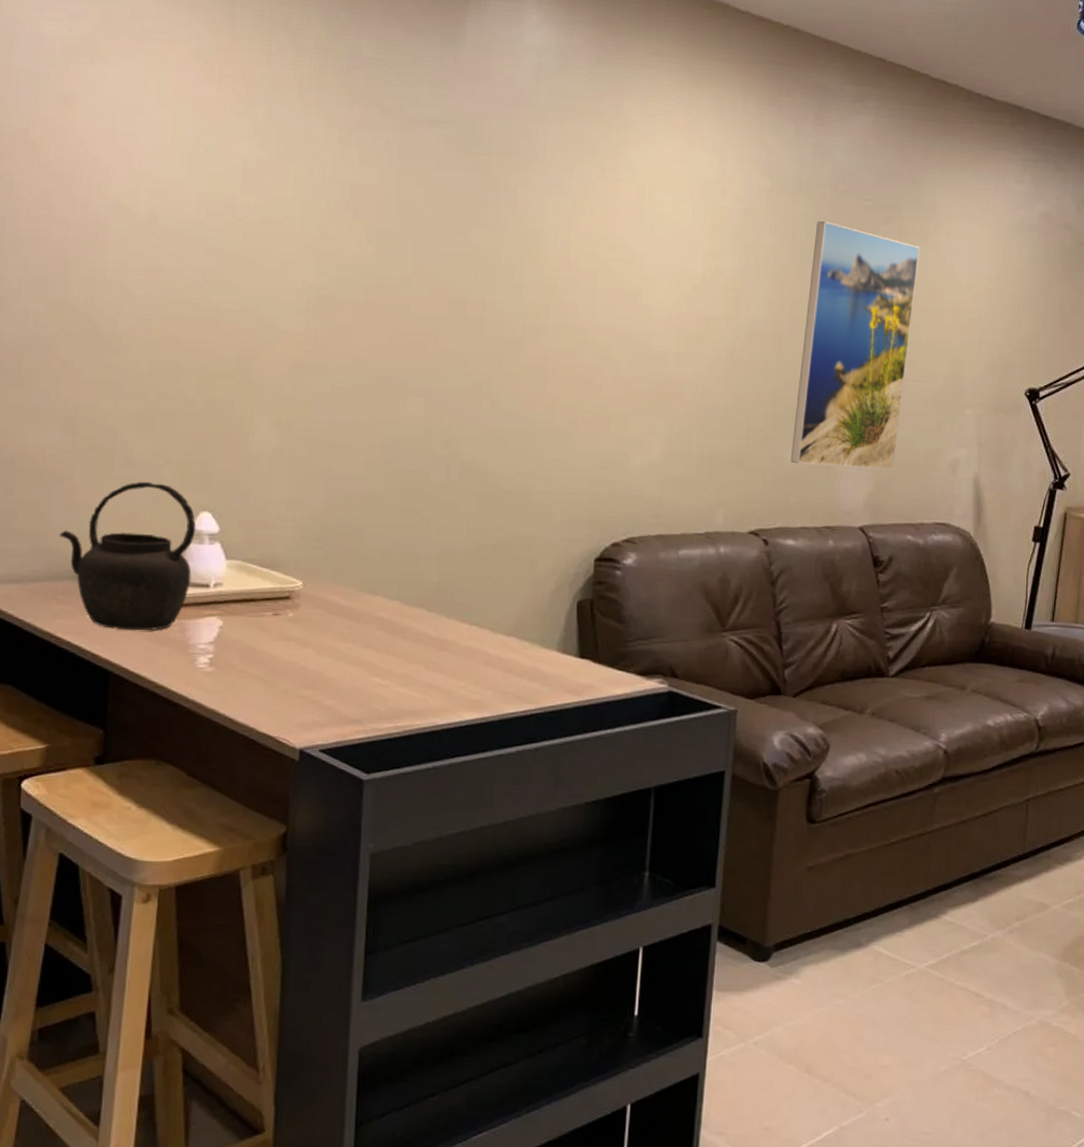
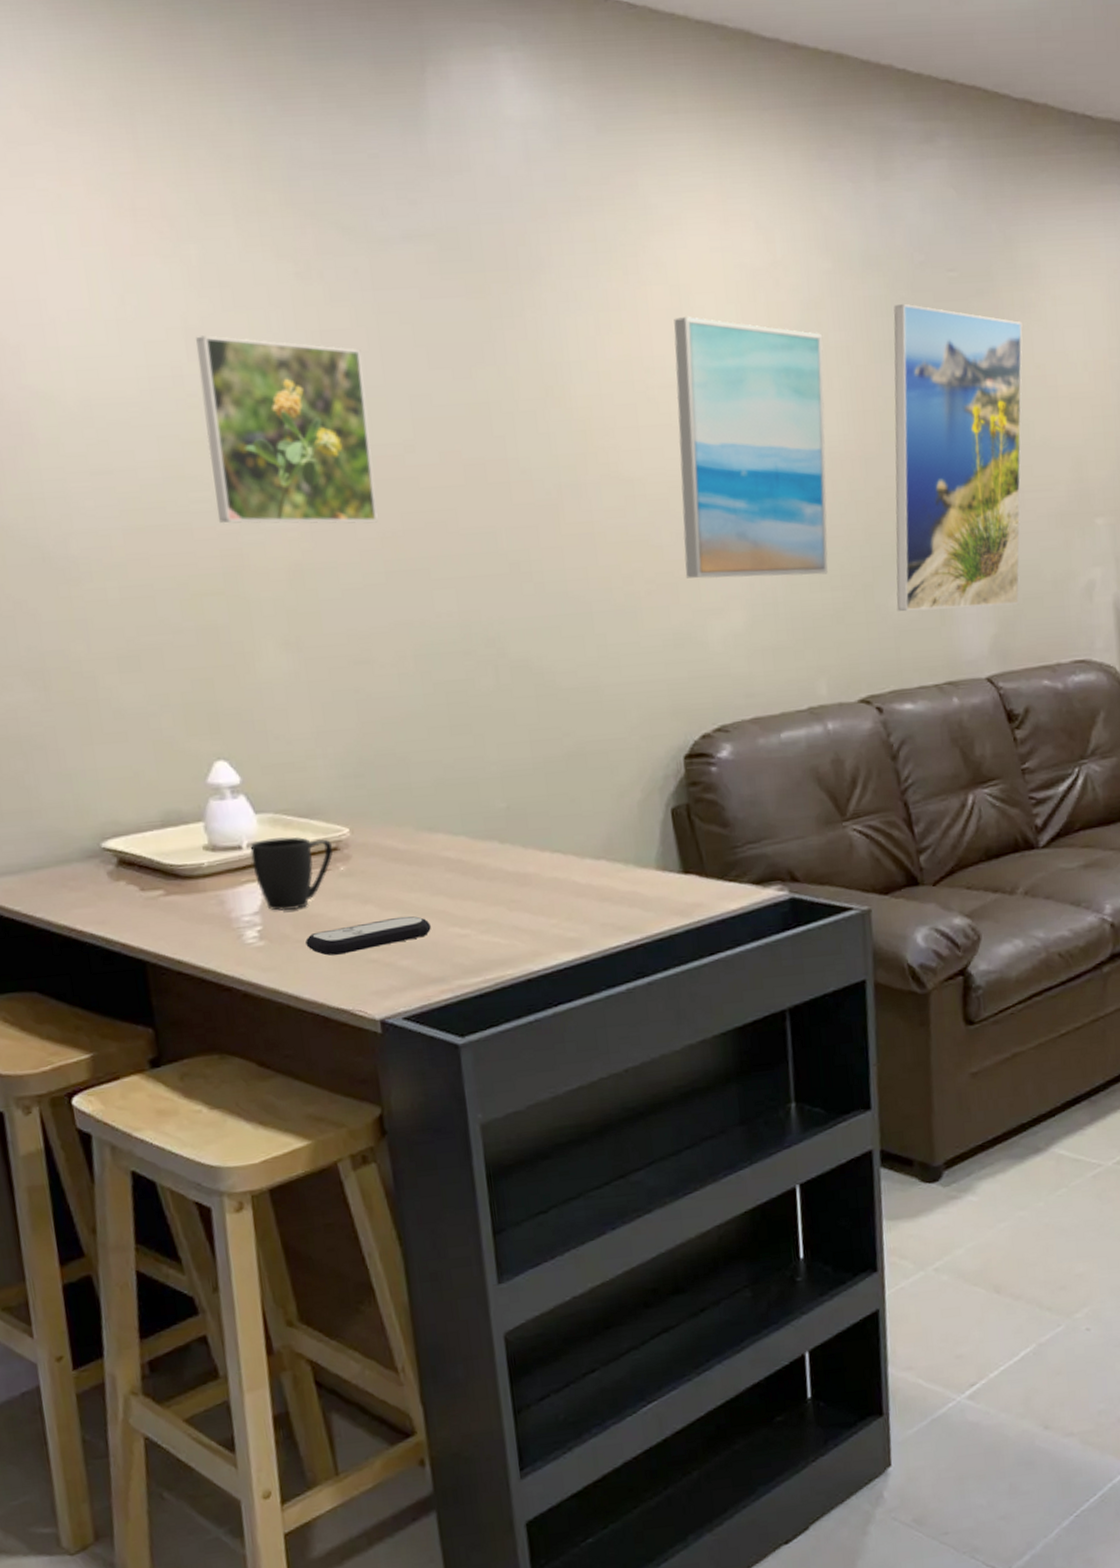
kettle: present [59,481,196,631] -> none [54,733,220,913]
mug: none [215,581,286,644] -> present [250,836,333,911]
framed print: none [241,175,381,337] -> present [196,335,378,524]
remote control: none [248,662,357,688] -> present [306,916,431,956]
wall art: none [617,209,756,425] -> present [674,317,828,579]

